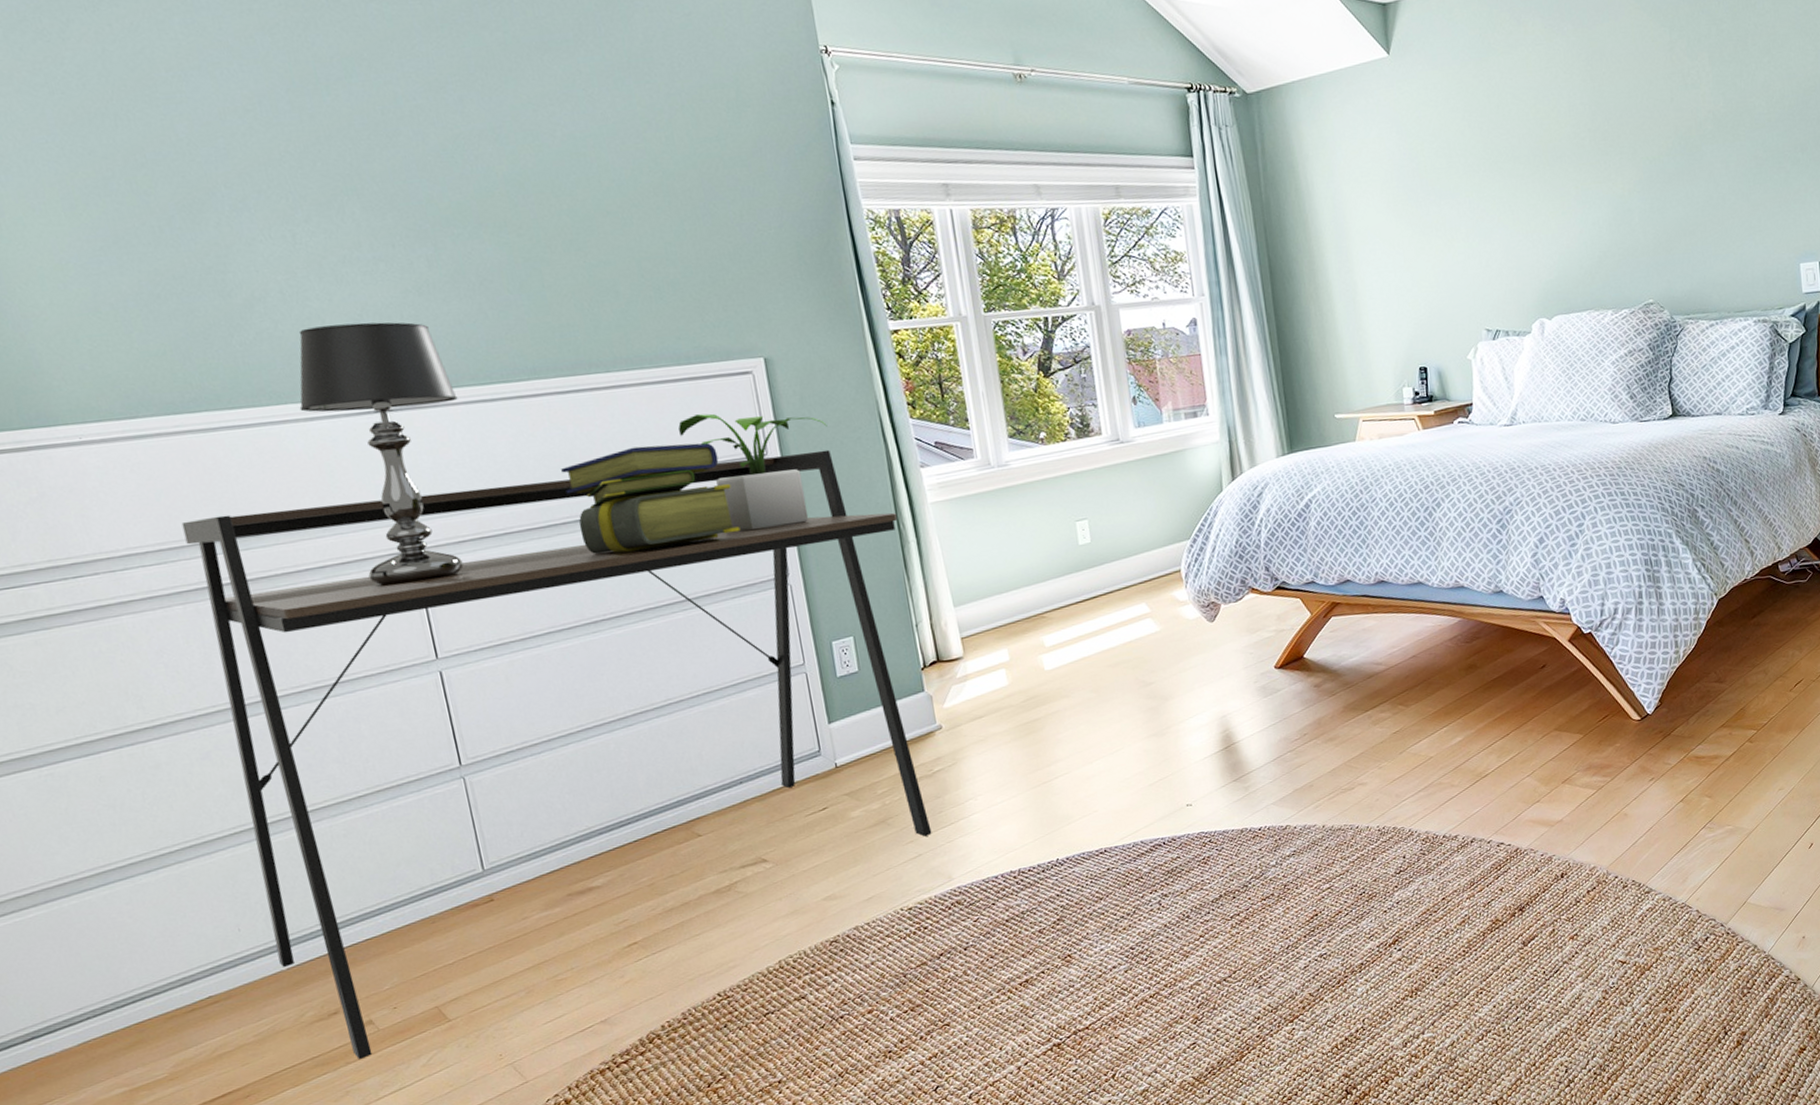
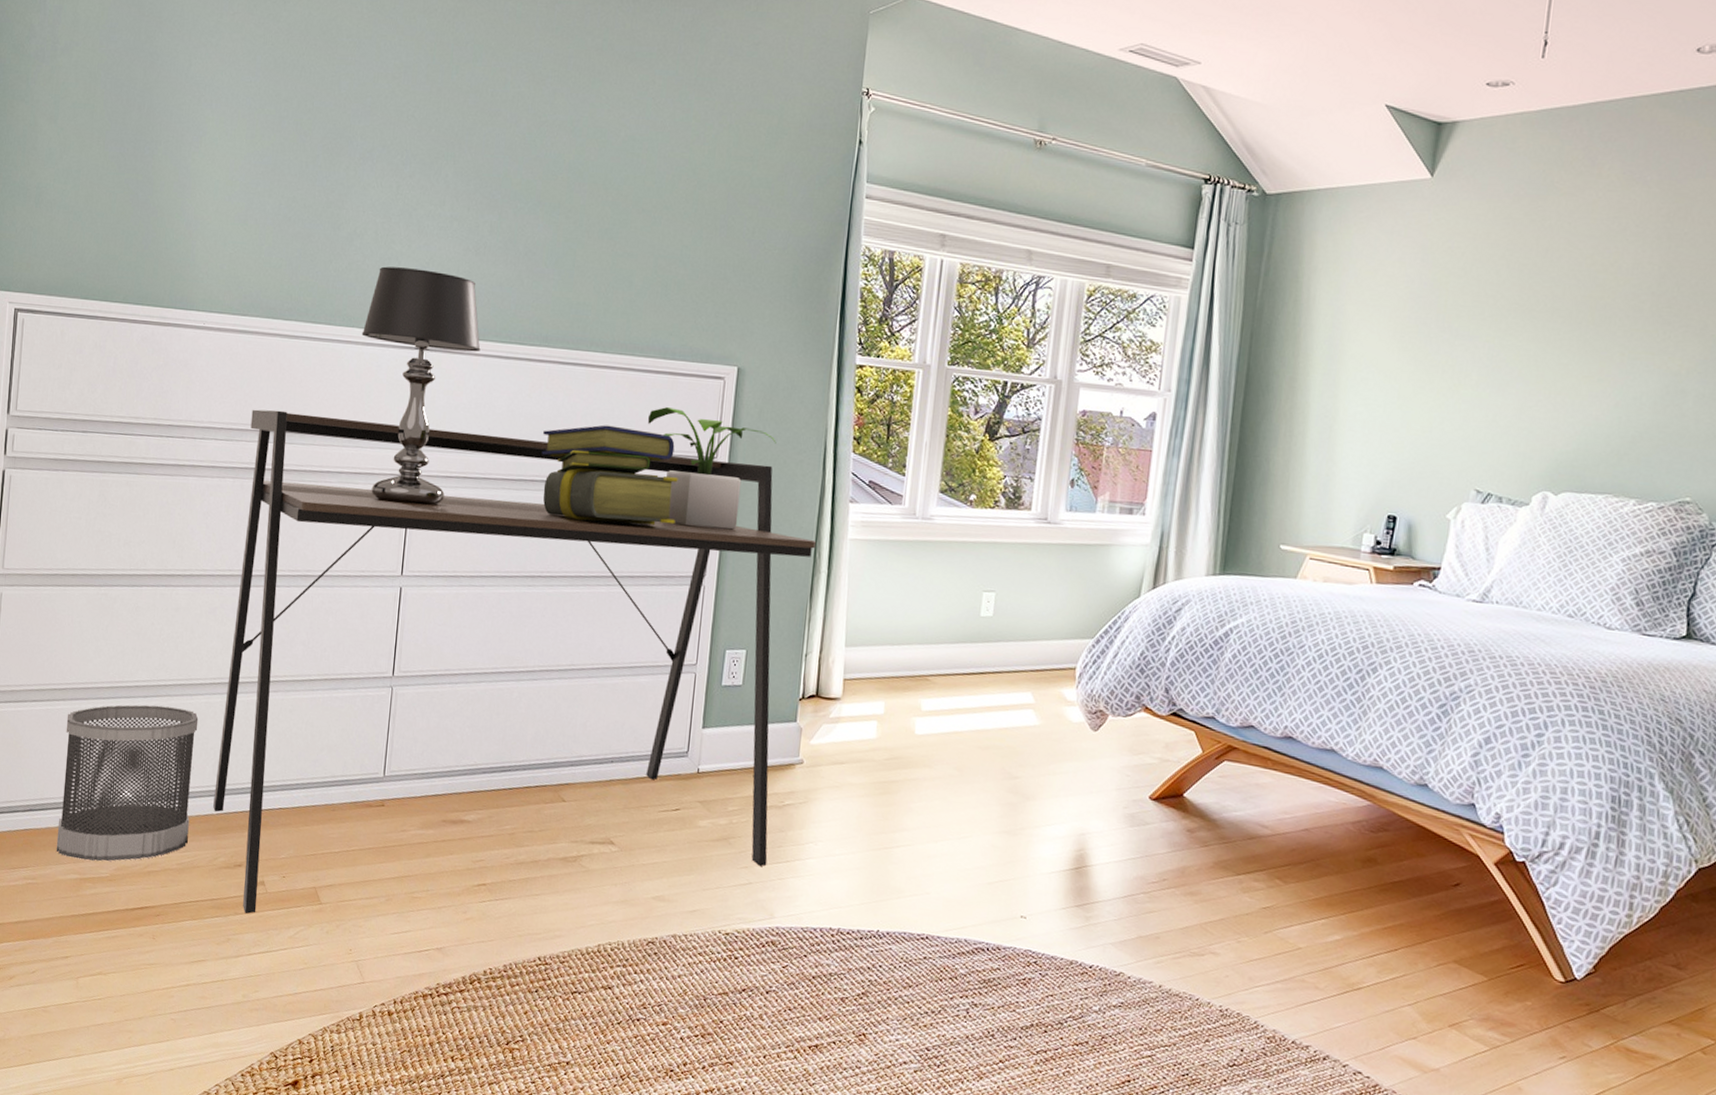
wastebasket: none [45,870,260,1074] -> present [56,704,199,862]

